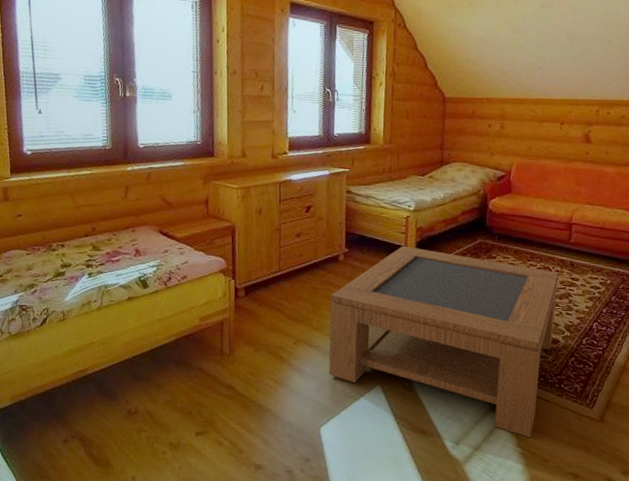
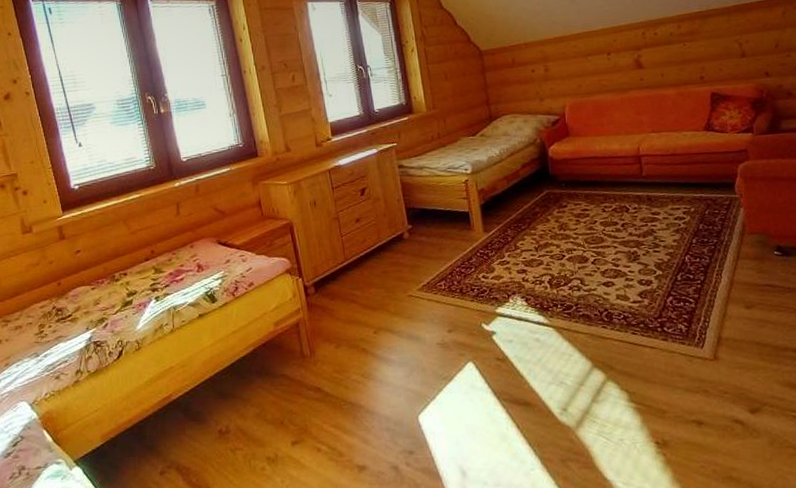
coffee table: present [328,246,559,437] -> none [402,209,645,390]

